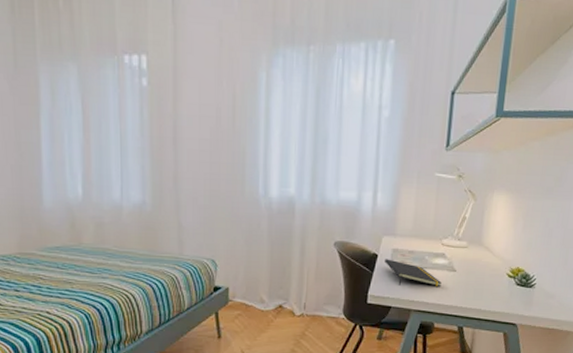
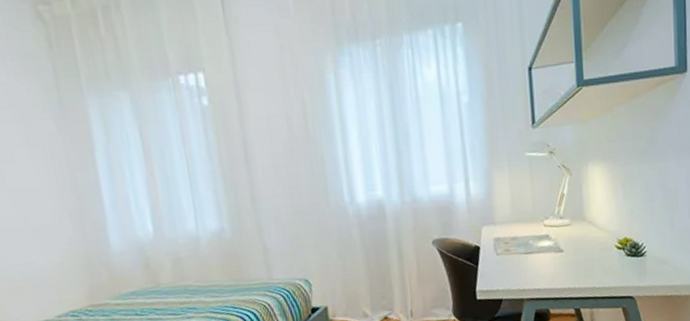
notepad: present [385,259,442,286] -> none [488,249,551,276]

